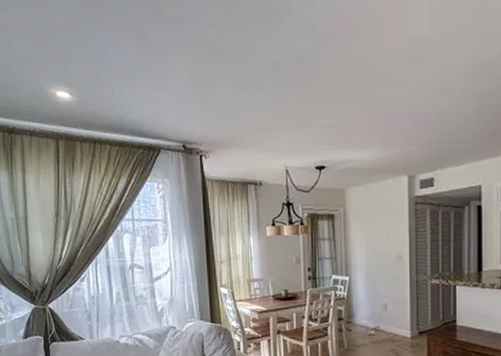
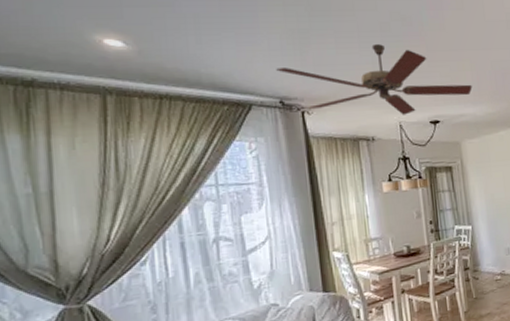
ceiling fan: none [181,86,362,160] -> present [276,44,473,115]

